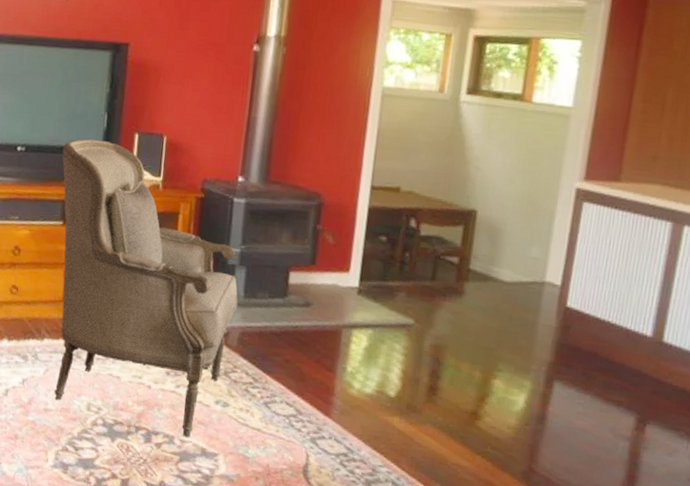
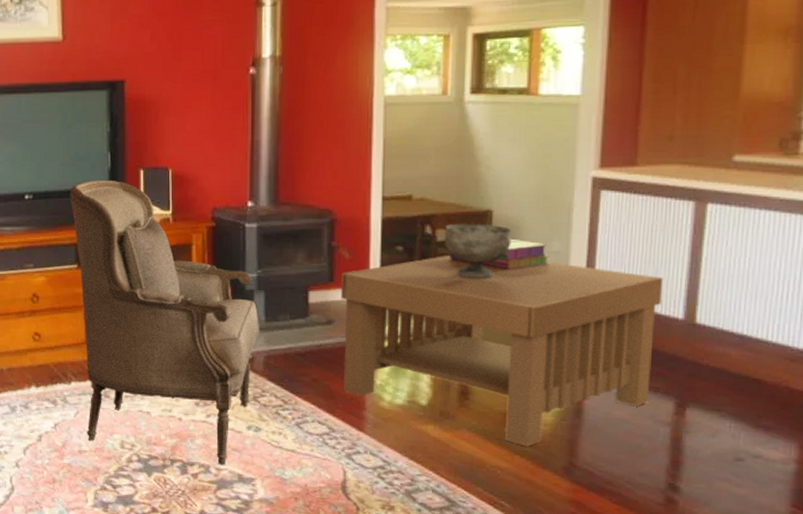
coffee table: none [314,250,636,448] -> present [341,254,664,447]
decorative bowl: none [427,219,494,276] -> present [444,223,512,278]
stack of books: none [430,240,528,272] -> present [449,238,549,270]

